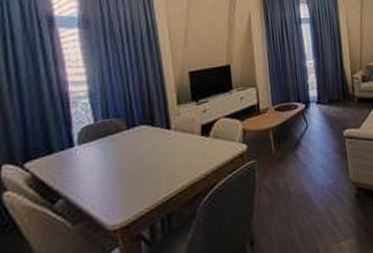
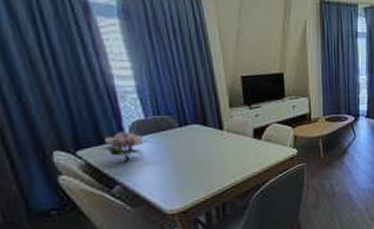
flower: none [47,138,95,172] -> present [99,131,148,162]

